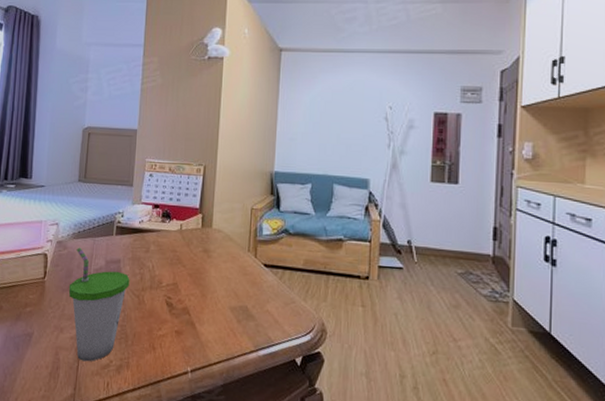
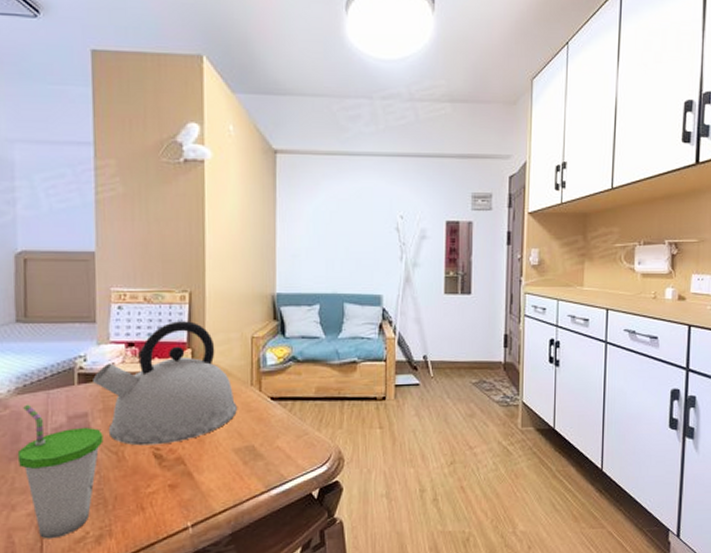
kettle: none [126,190,235,295] -> present [93,321,237,446]

